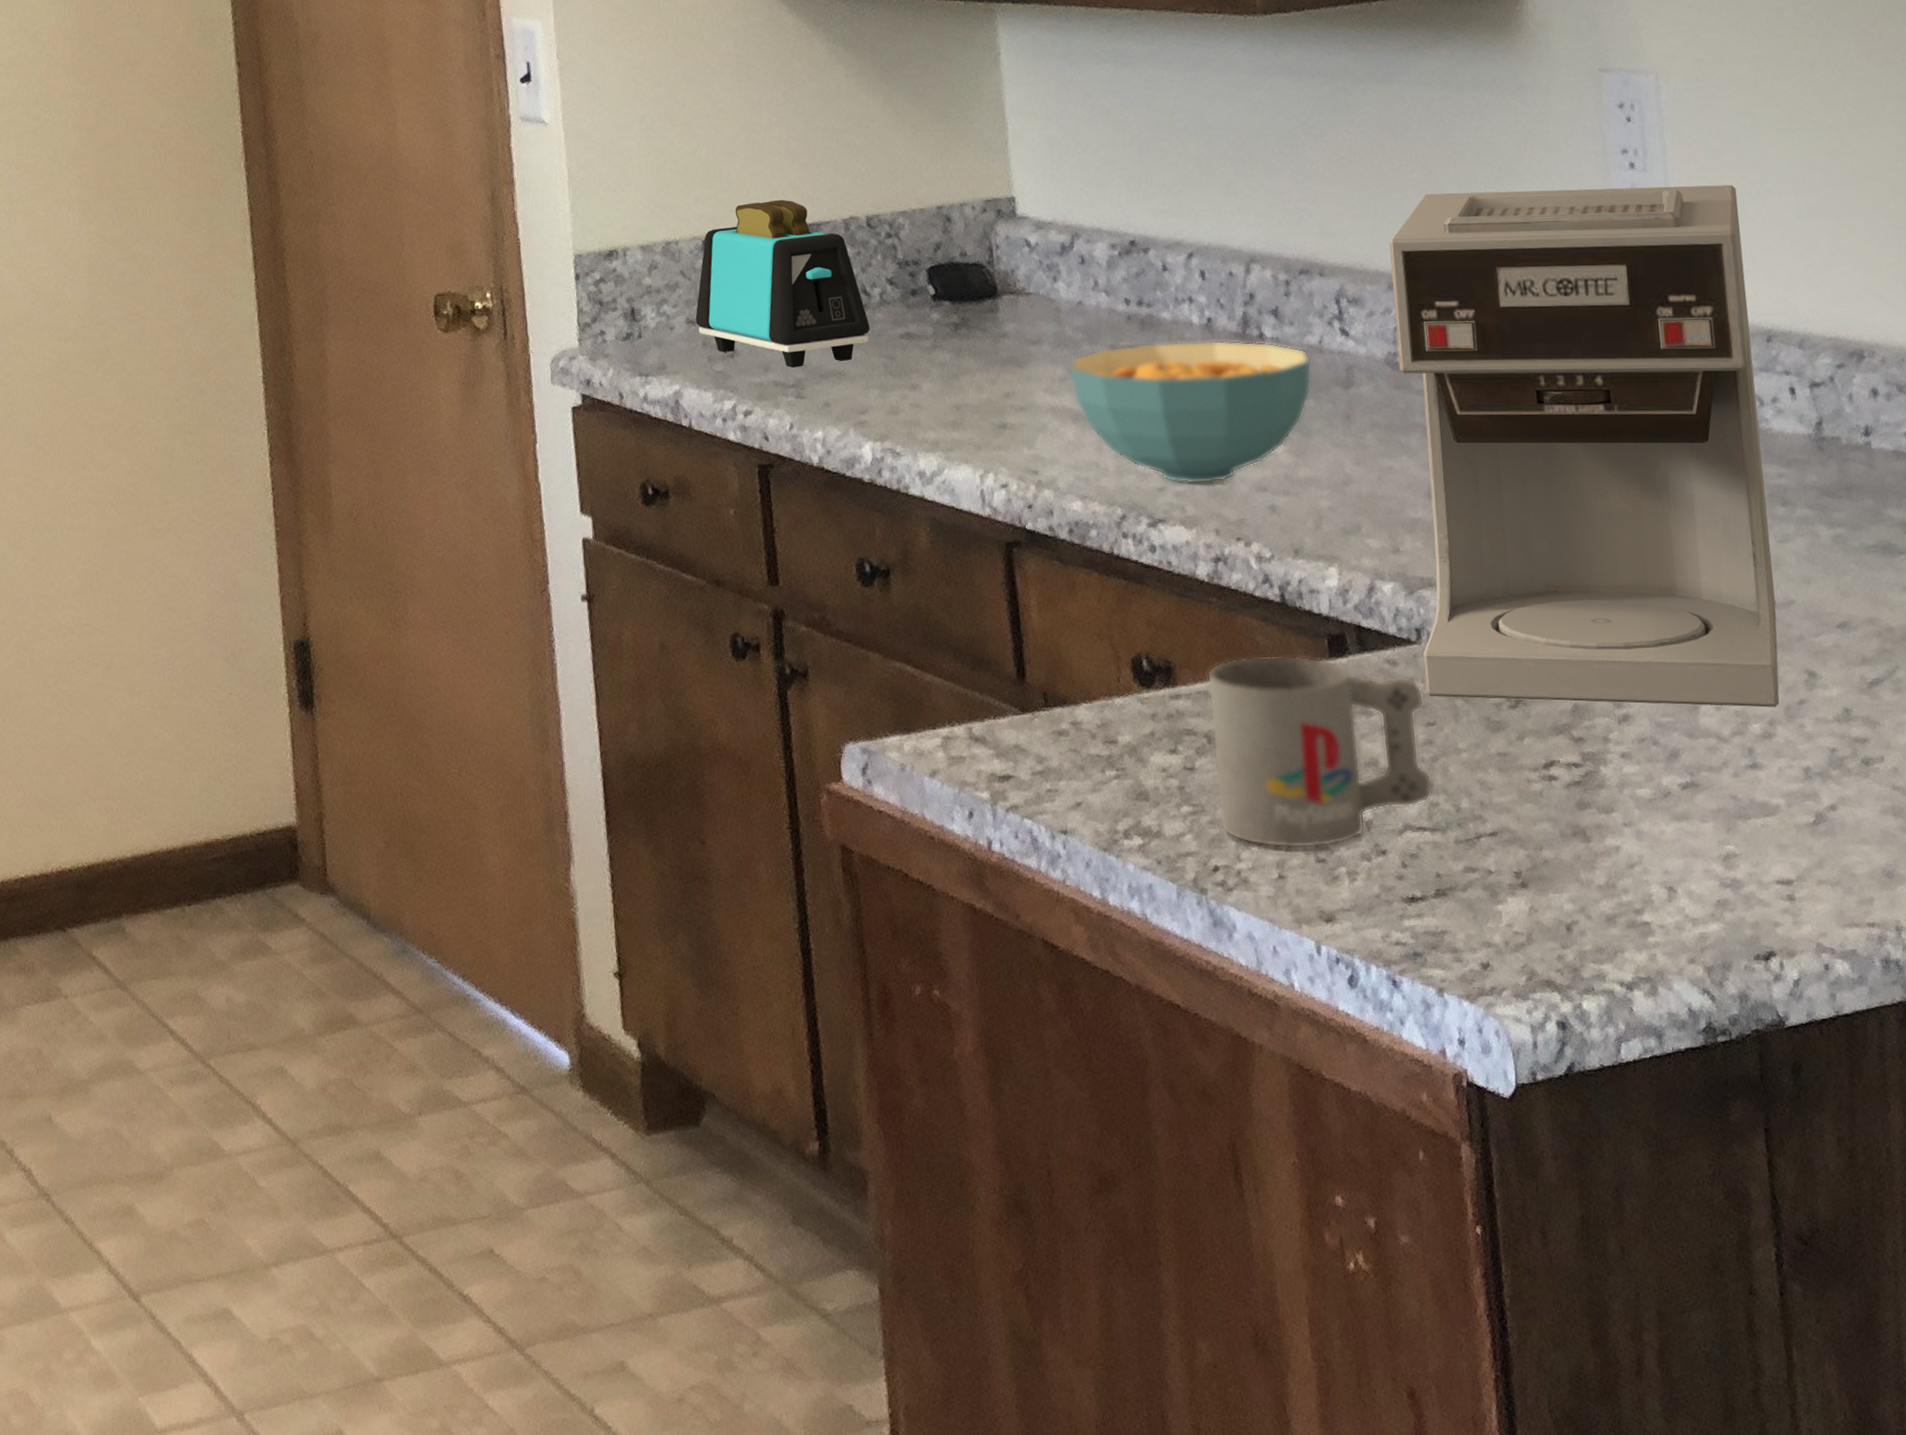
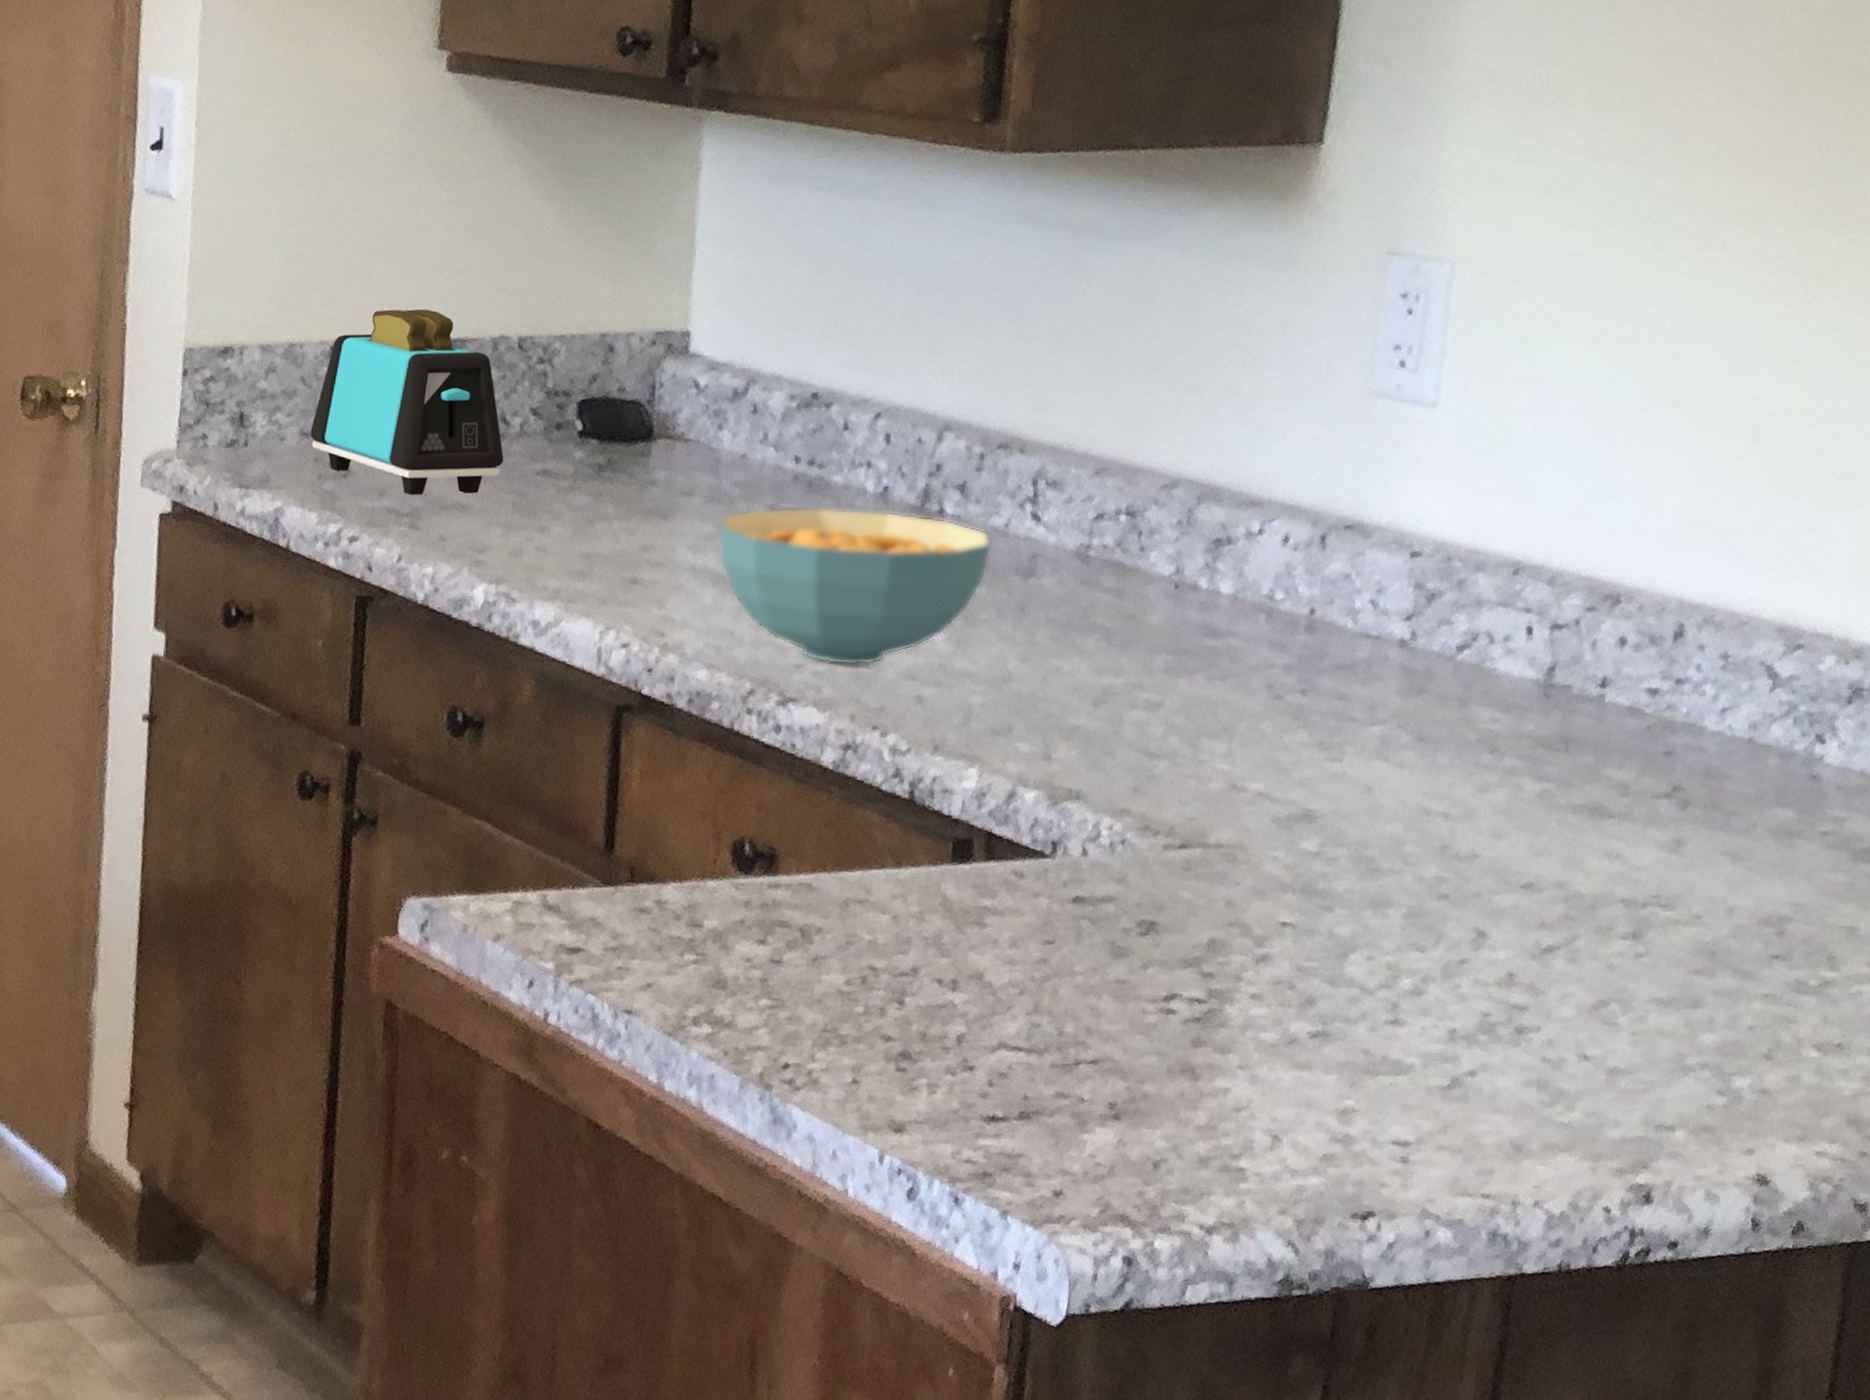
mug: present [1207,655,1433,849] -> none [798,852,1048,1057]
coffee maker: present [1389,184,1780,708] -> none [1050,373,1517,964]

